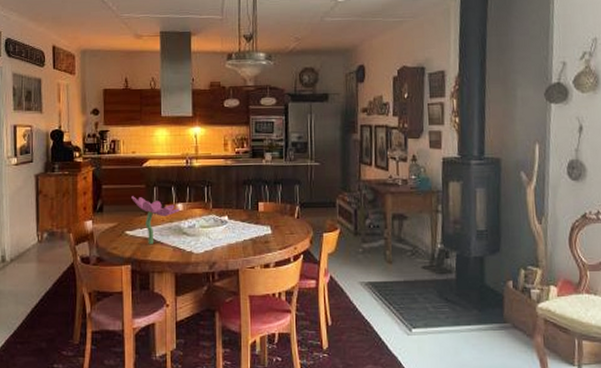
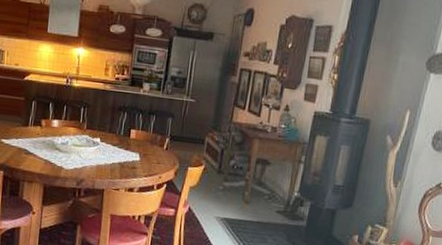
flower: present [131,196,180,245] -> none [10,107,55,156]

